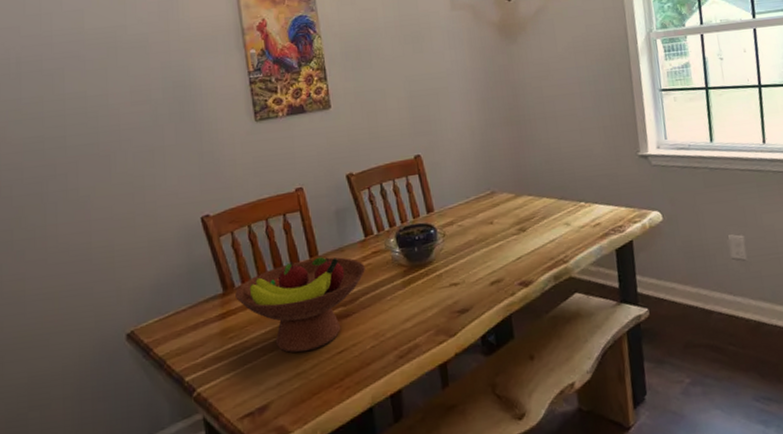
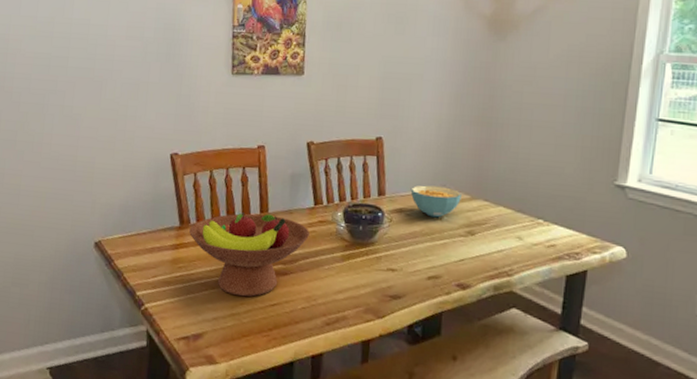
cereal bowl: none [457,190,507,223] -> present [410,185,462,218]

